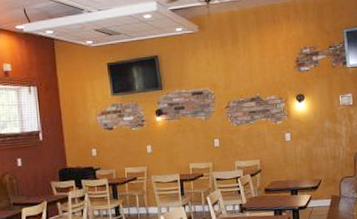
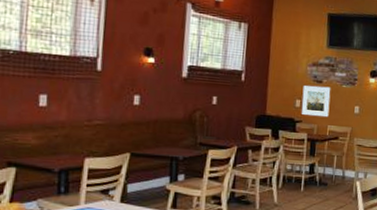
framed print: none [96,132,124,162] -> present [301,85,331,118]

